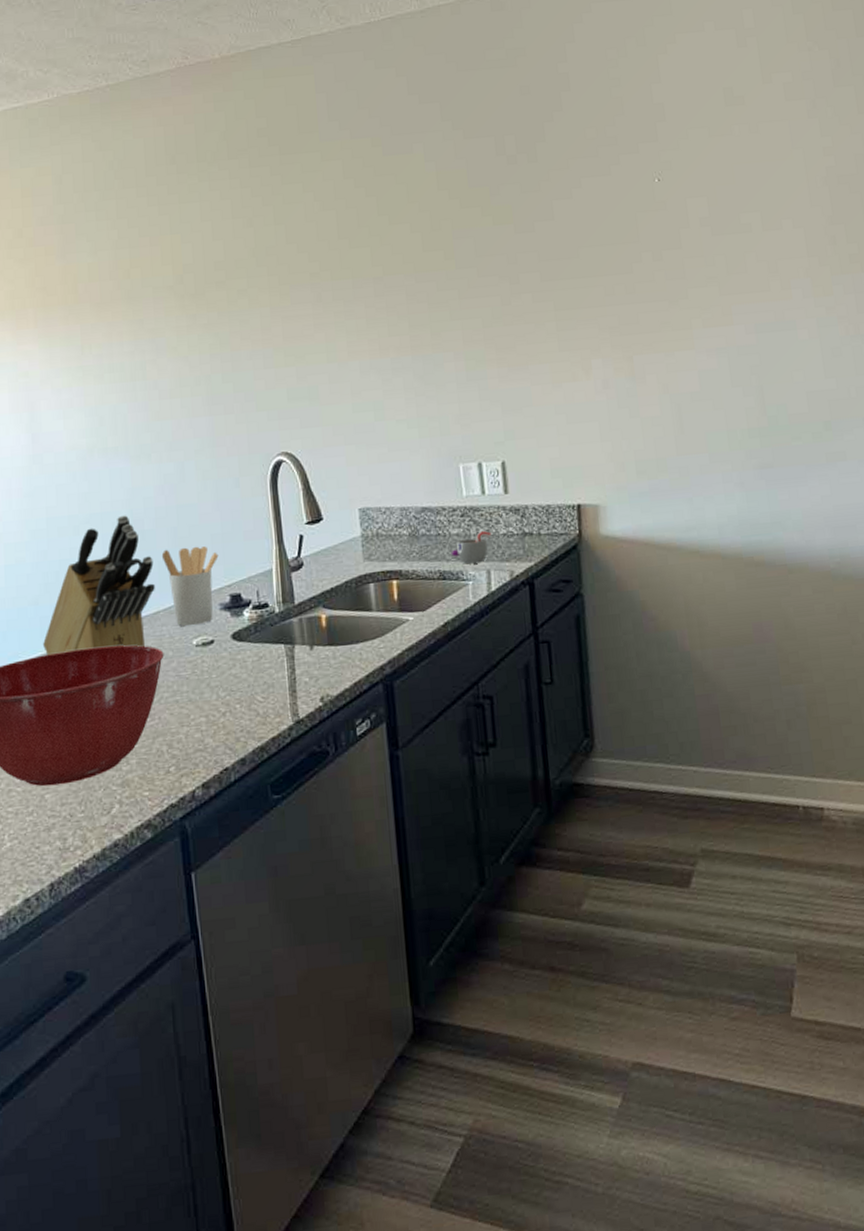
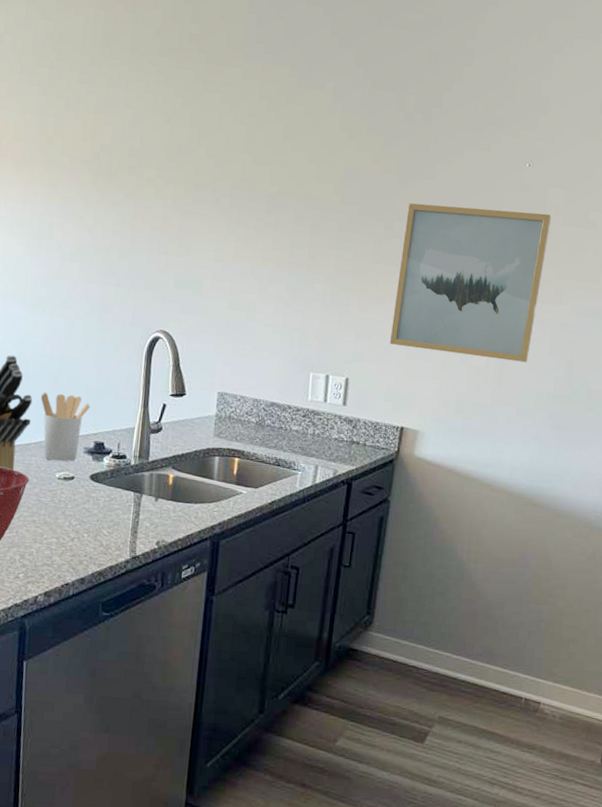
mug: present [451,531,491,564] -> none [288,432,325,458]
wall art: none [532,228,709,412] -> present [390,203,552,363]

